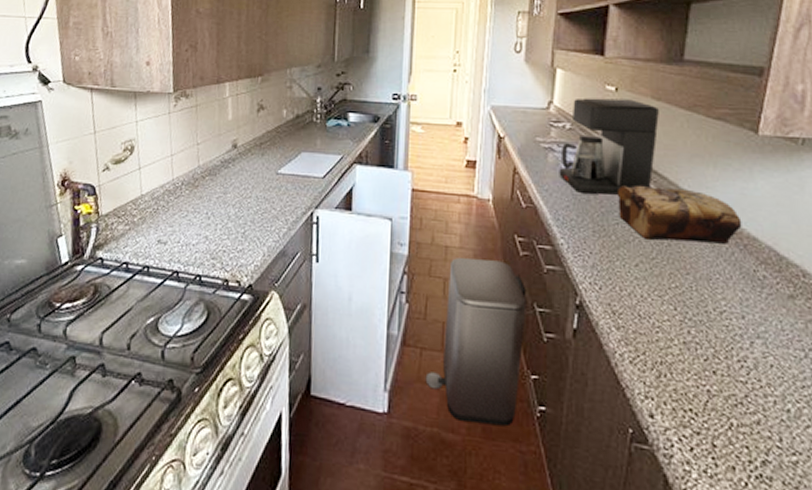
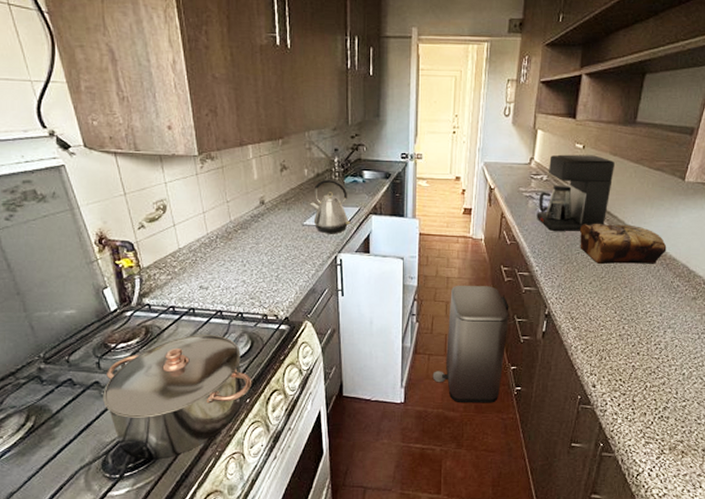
cooking pot: none [37,299,204,458] -> present [103,335,252,460]
kettle: none [286,121,331,186] -> present [309,179,351,234]

